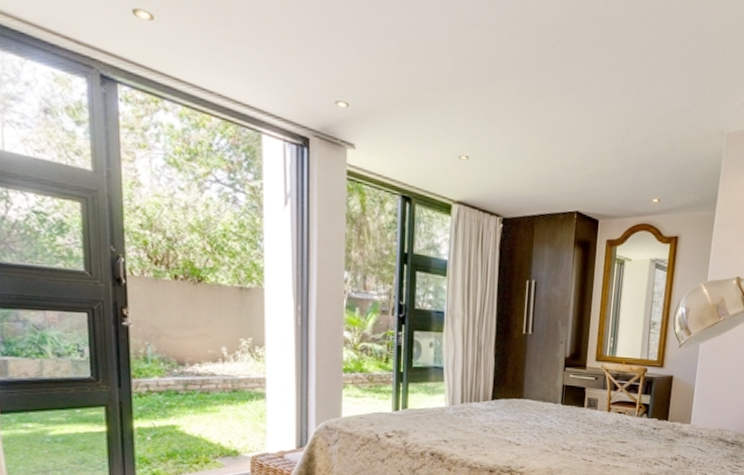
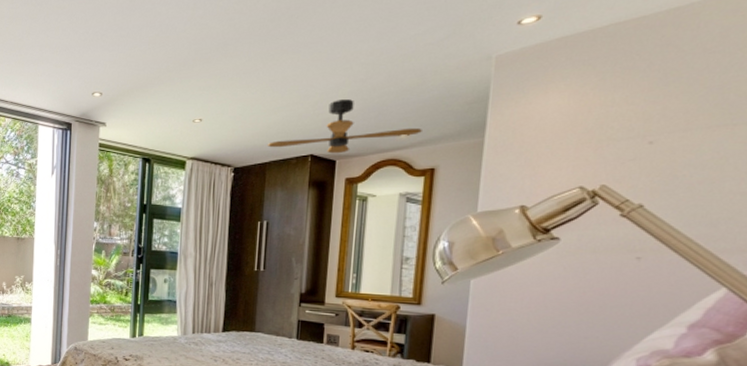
ceiling fan: none [535,155,670,214] -> present [267,99,422,154]

